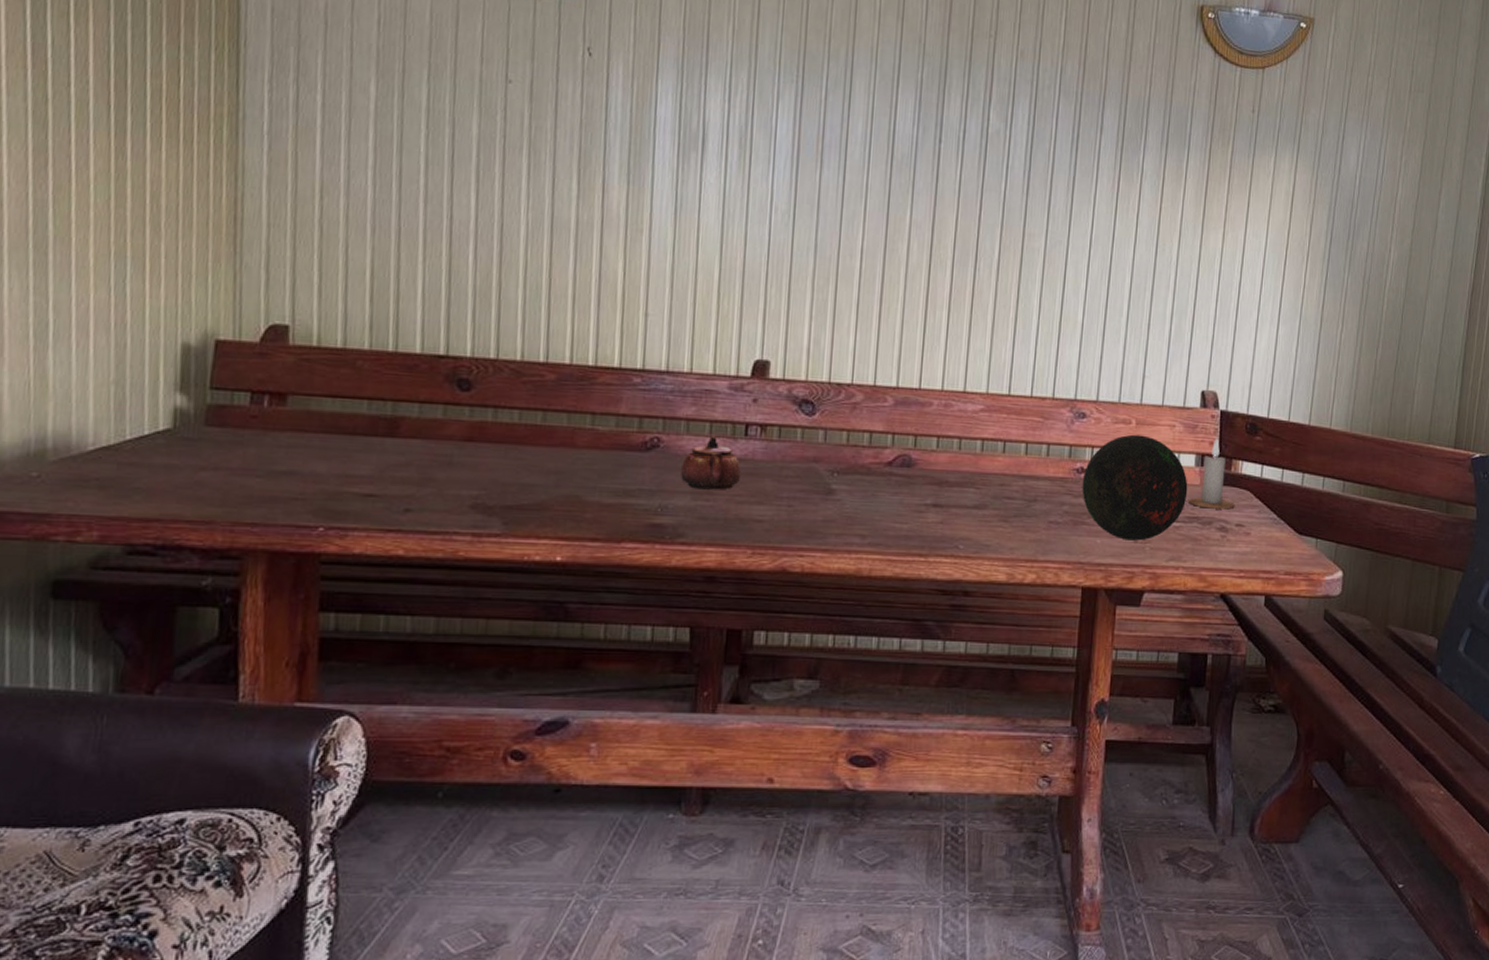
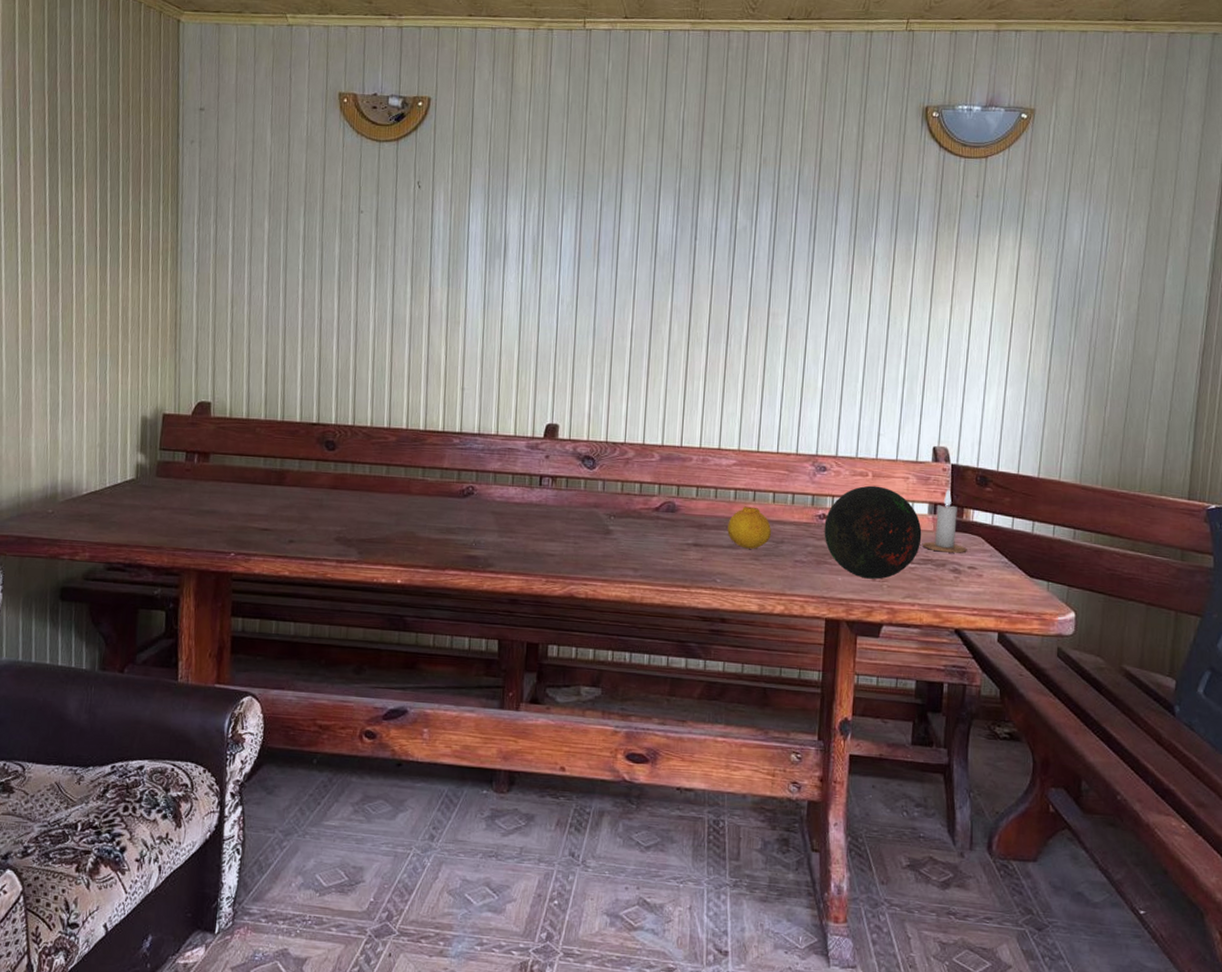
teapot: present [681,434,741,490] -> none [490,484,537,529]
fruit: none [972,459,1024,509] -> present [727,506,772,549]

